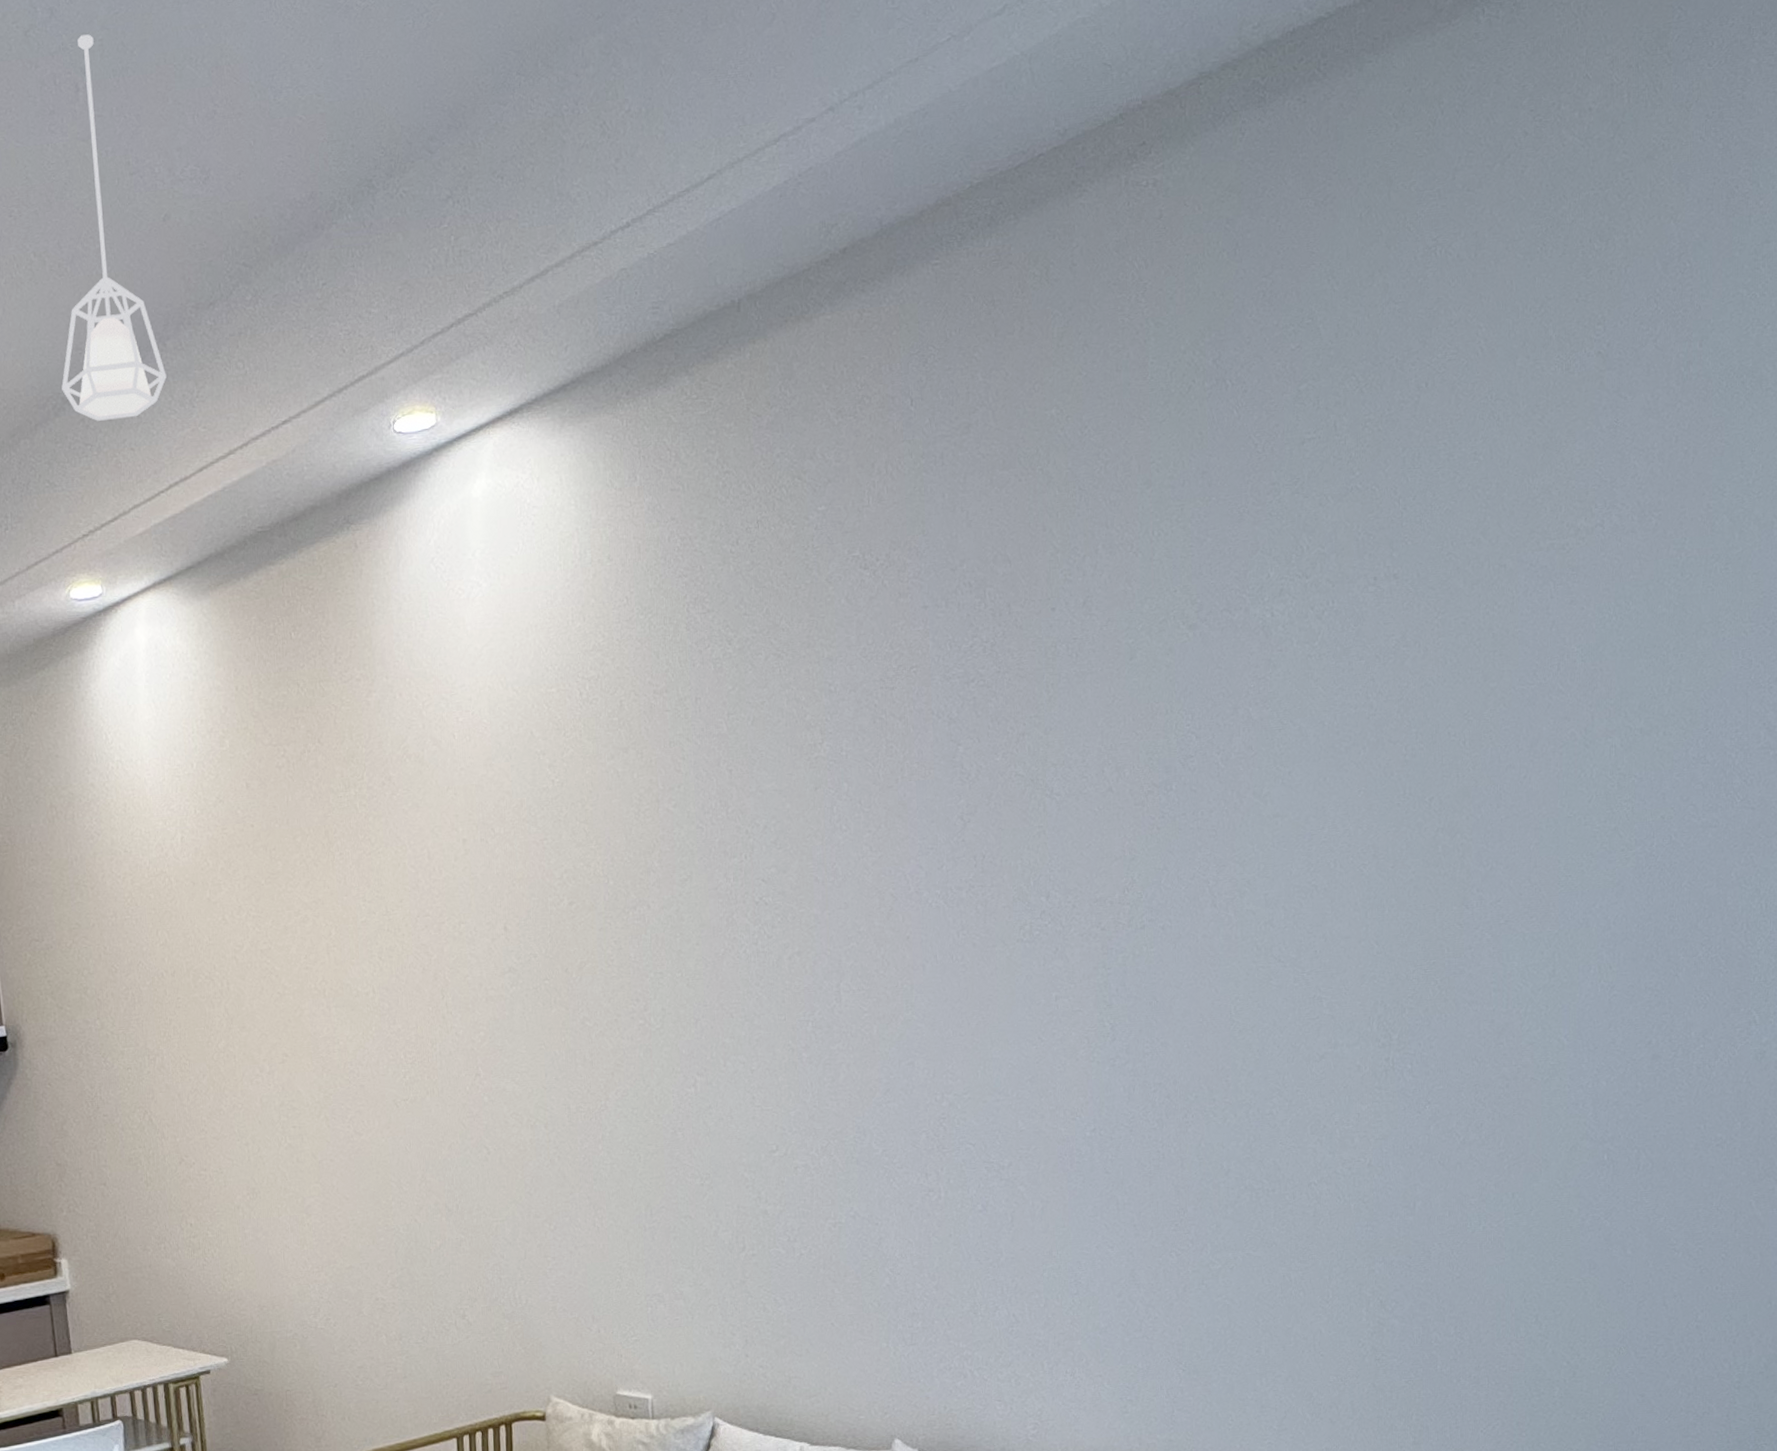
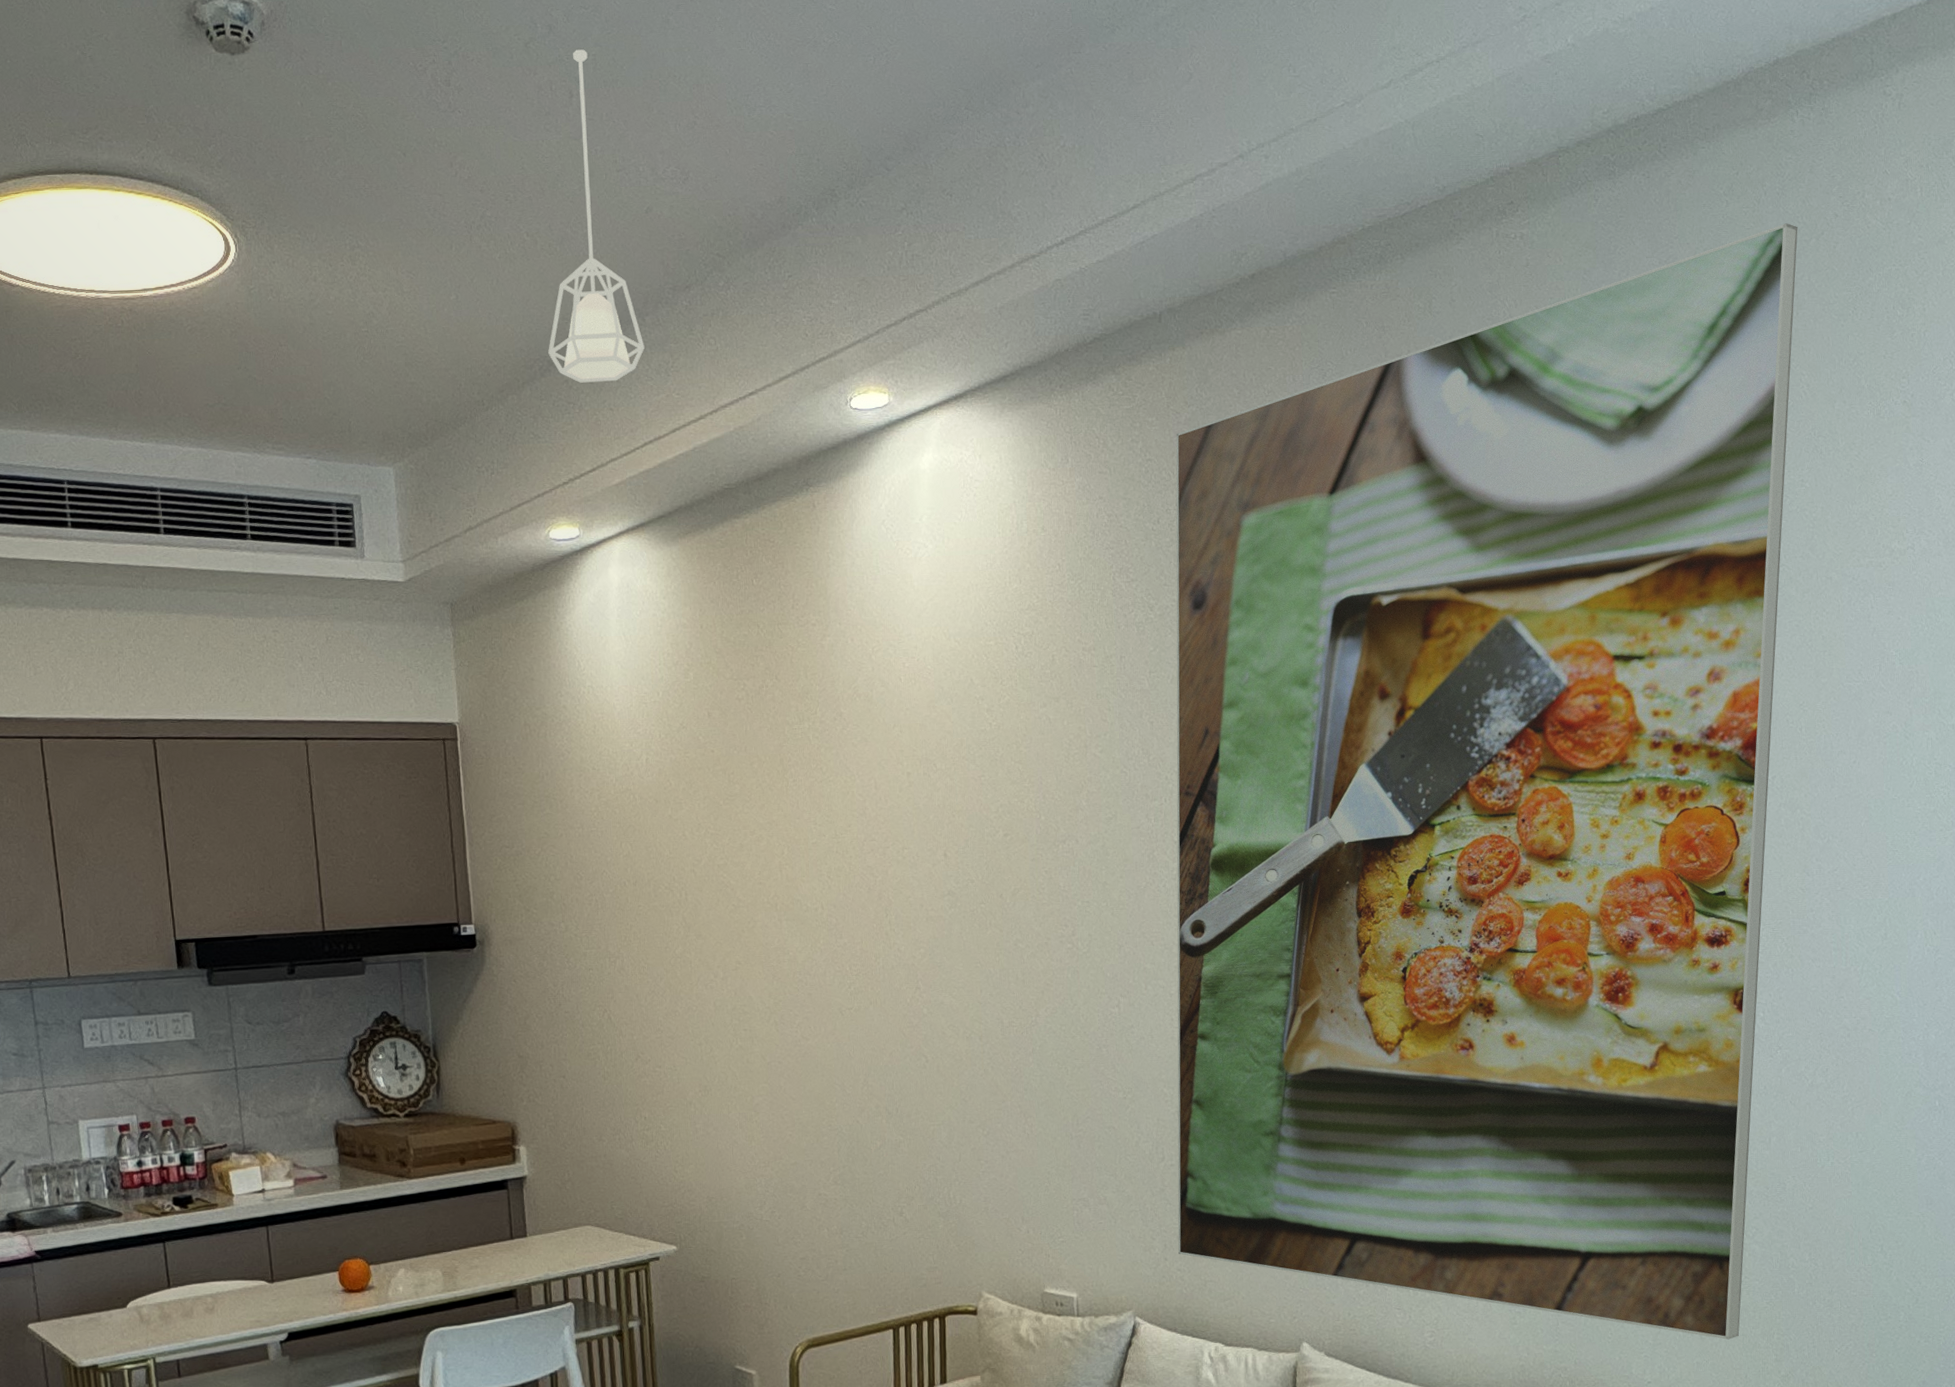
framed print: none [756,146,1480,1423] -> present [1175,223,1798,1340]

